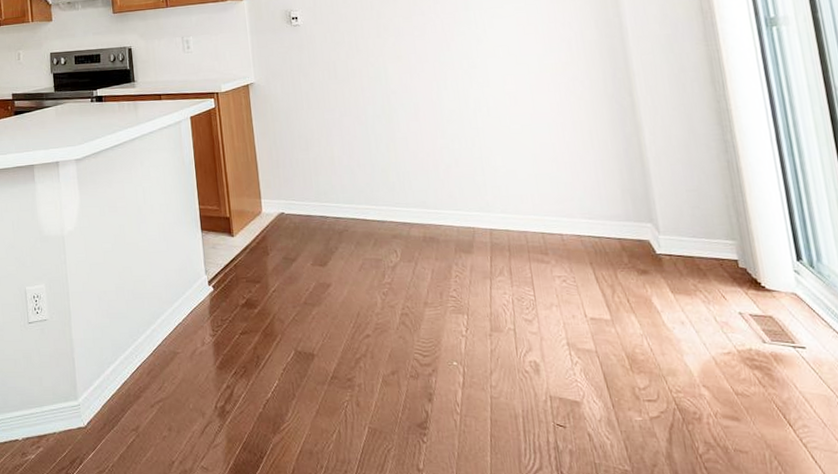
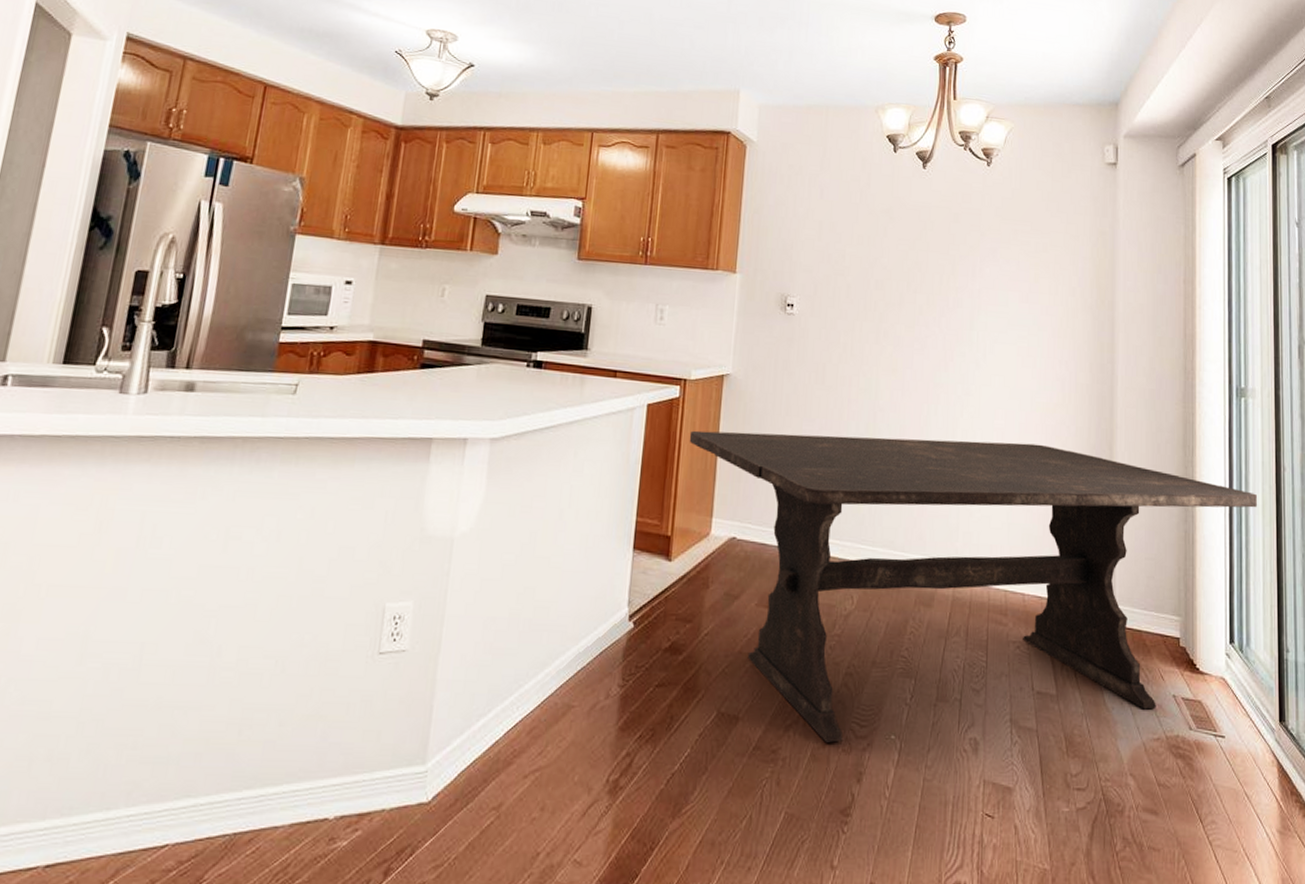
dining table: none [229,101,808,371] -> present [689,430,1257,743]

